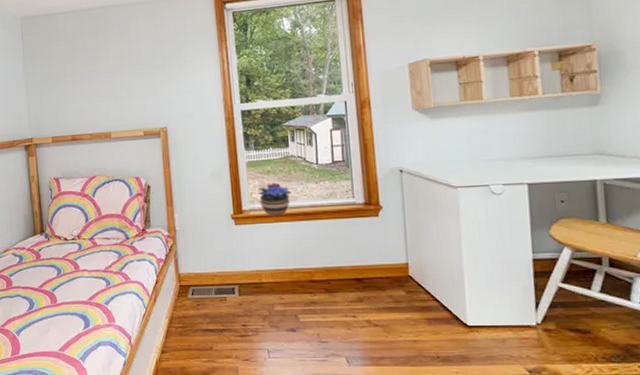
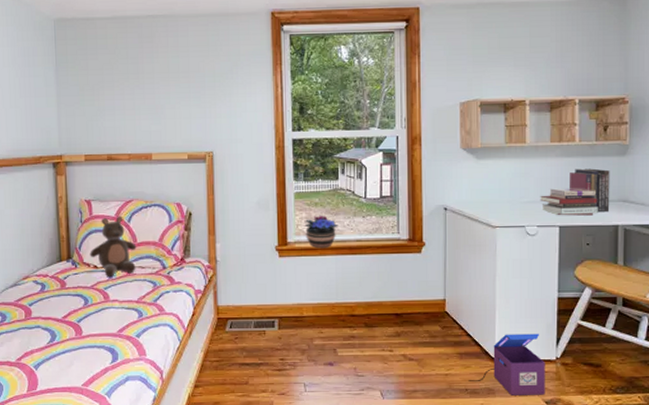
stuffed bear: none [60,191,102,249] -> present [90,215,137,278]
toy box: none [439,297,527,364] -> present [468,333,545,395]
books: none [503,142,571,173] -> present [540,188,598,216]
books: none [535,121,585,168] -> present [570,168,610,213]

